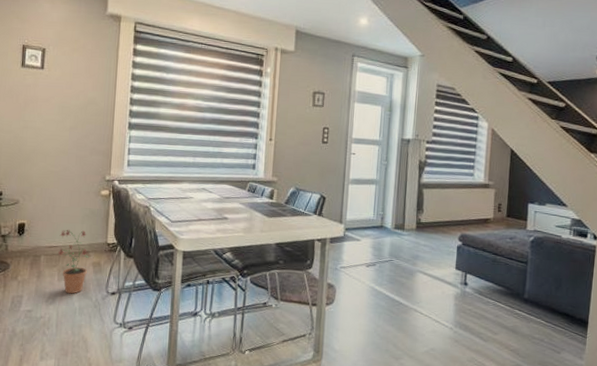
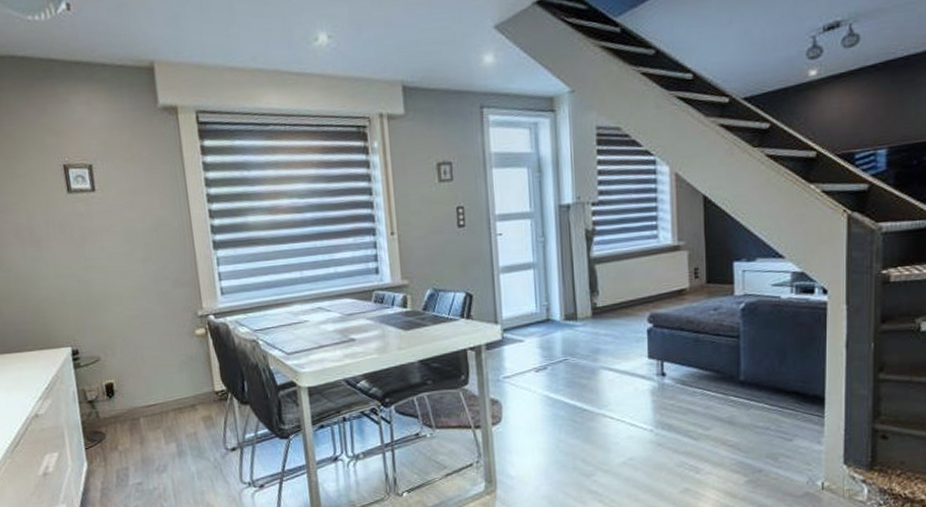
potted plant: present [58,229,90,294] -> none [156,381,198,457]

